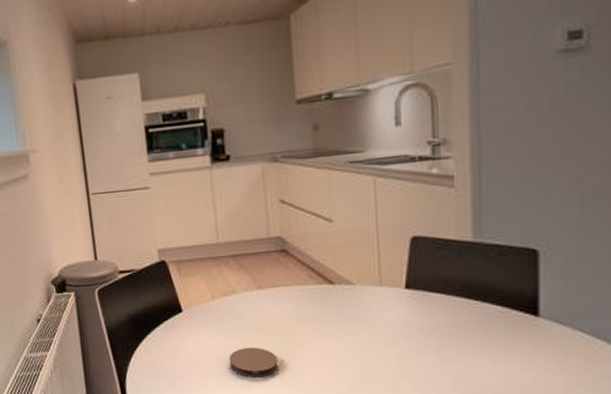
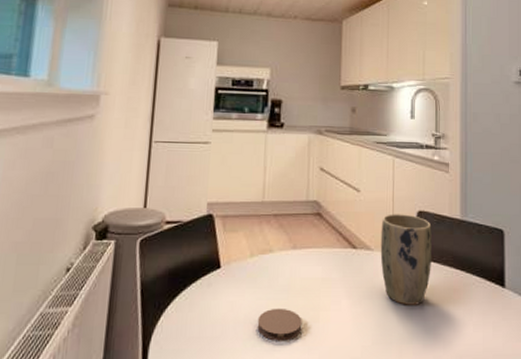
plant pot: none [363,241,434,340] -> present [380,214,433,305]

